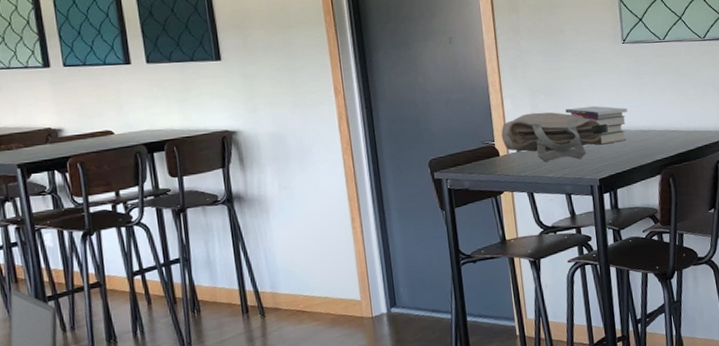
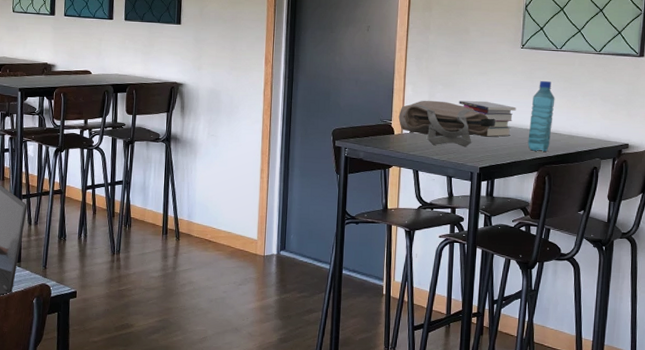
water bottle: none [643,75,669,153] -> present [527,80,555,152]

